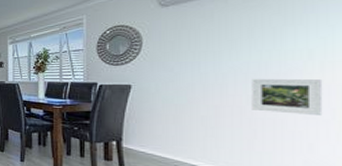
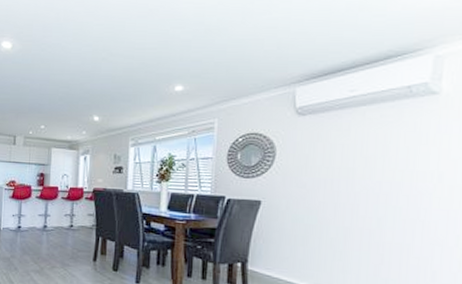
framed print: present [252,78,323,115] -> none [380,199,451,242]

